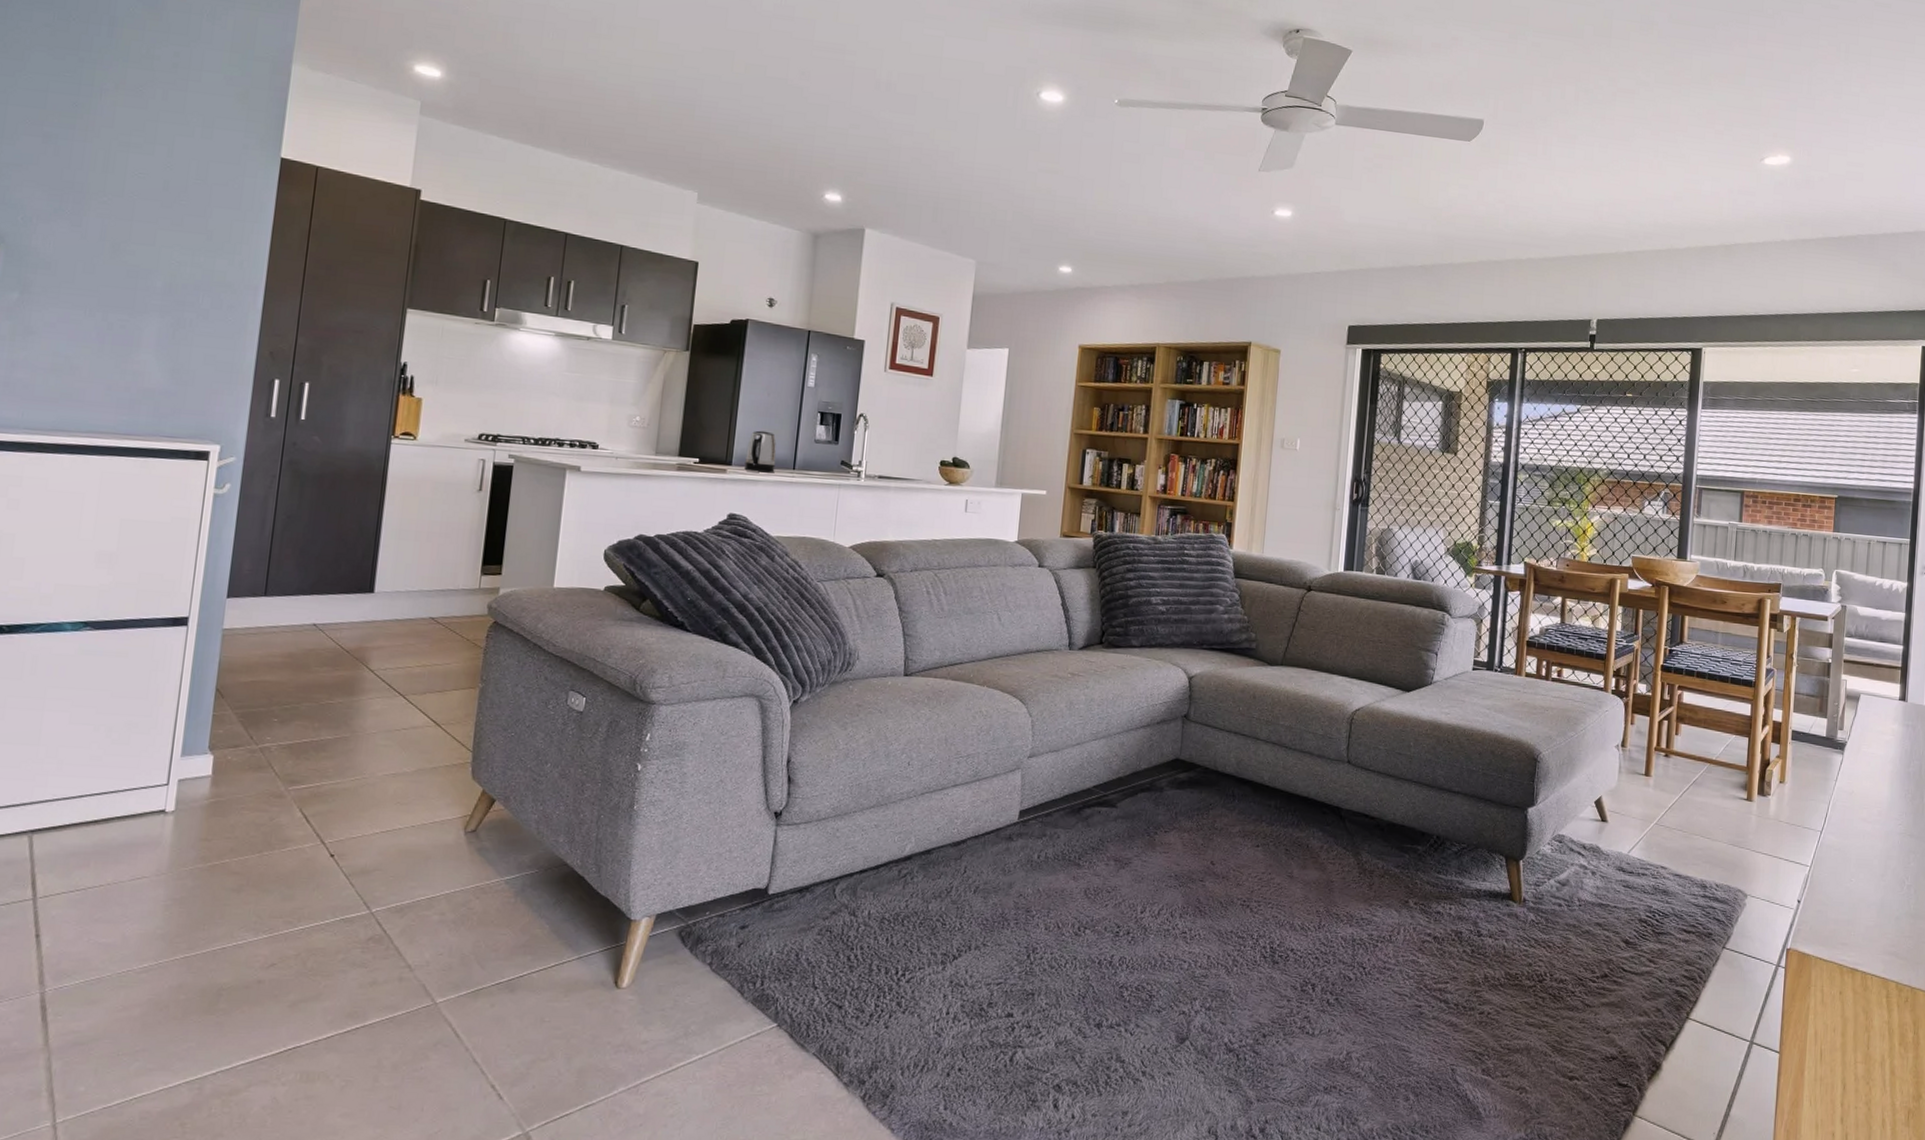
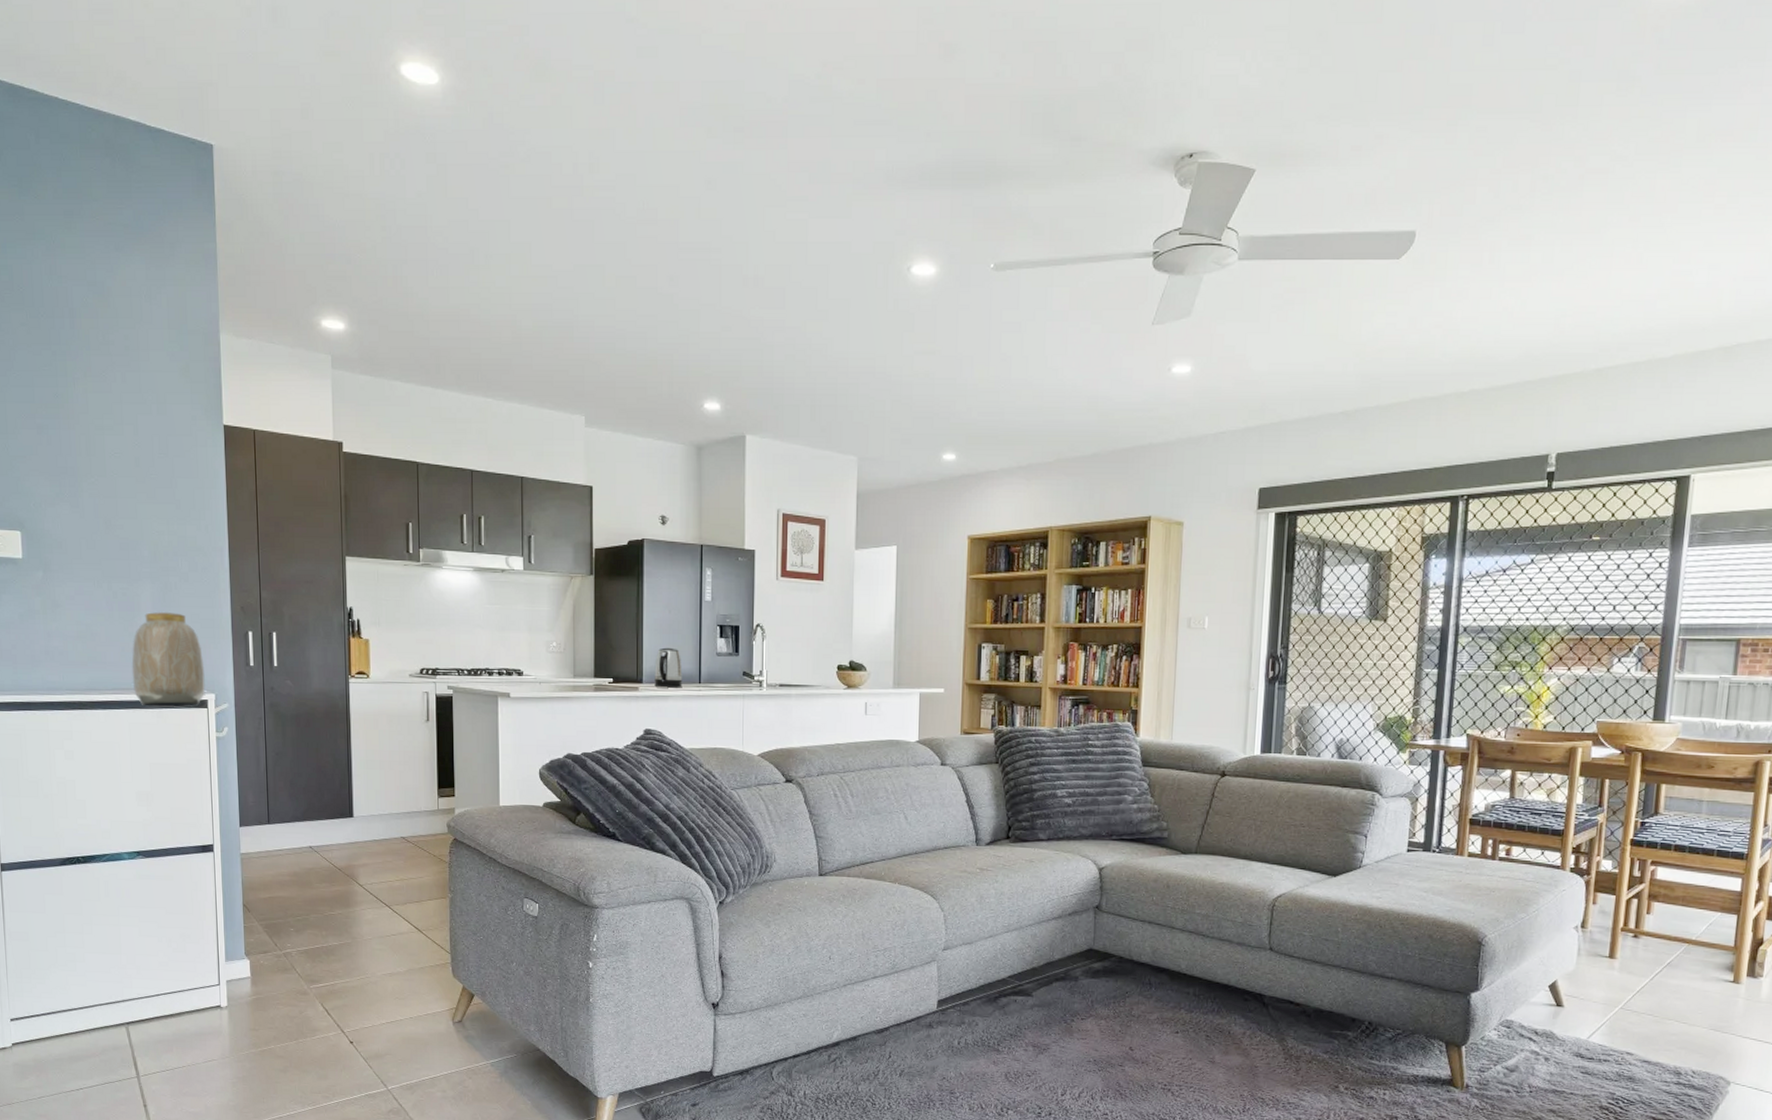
vase: none [115,349,213,458] -> present [131,612,205,708]

